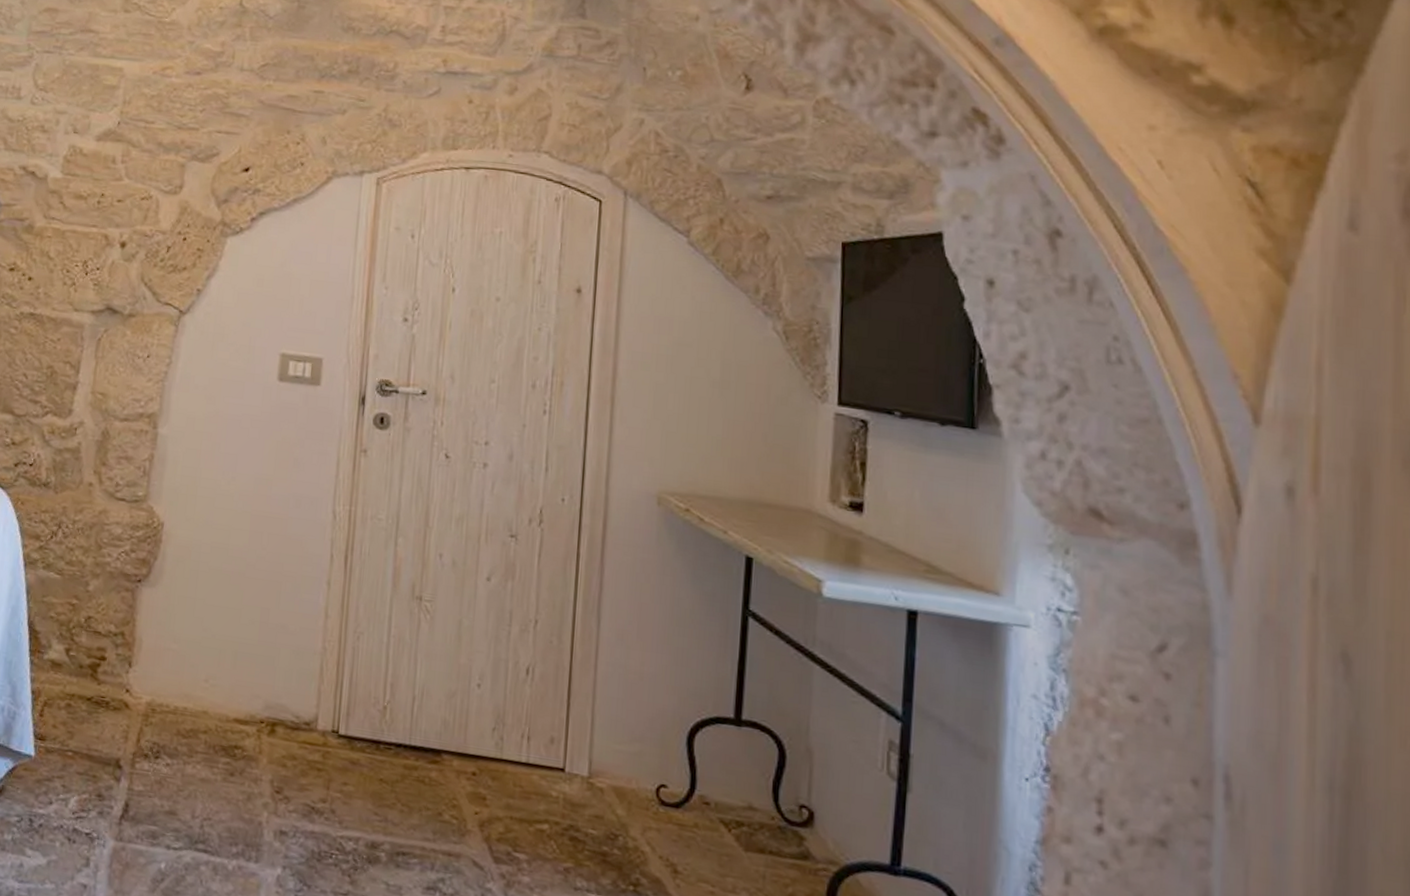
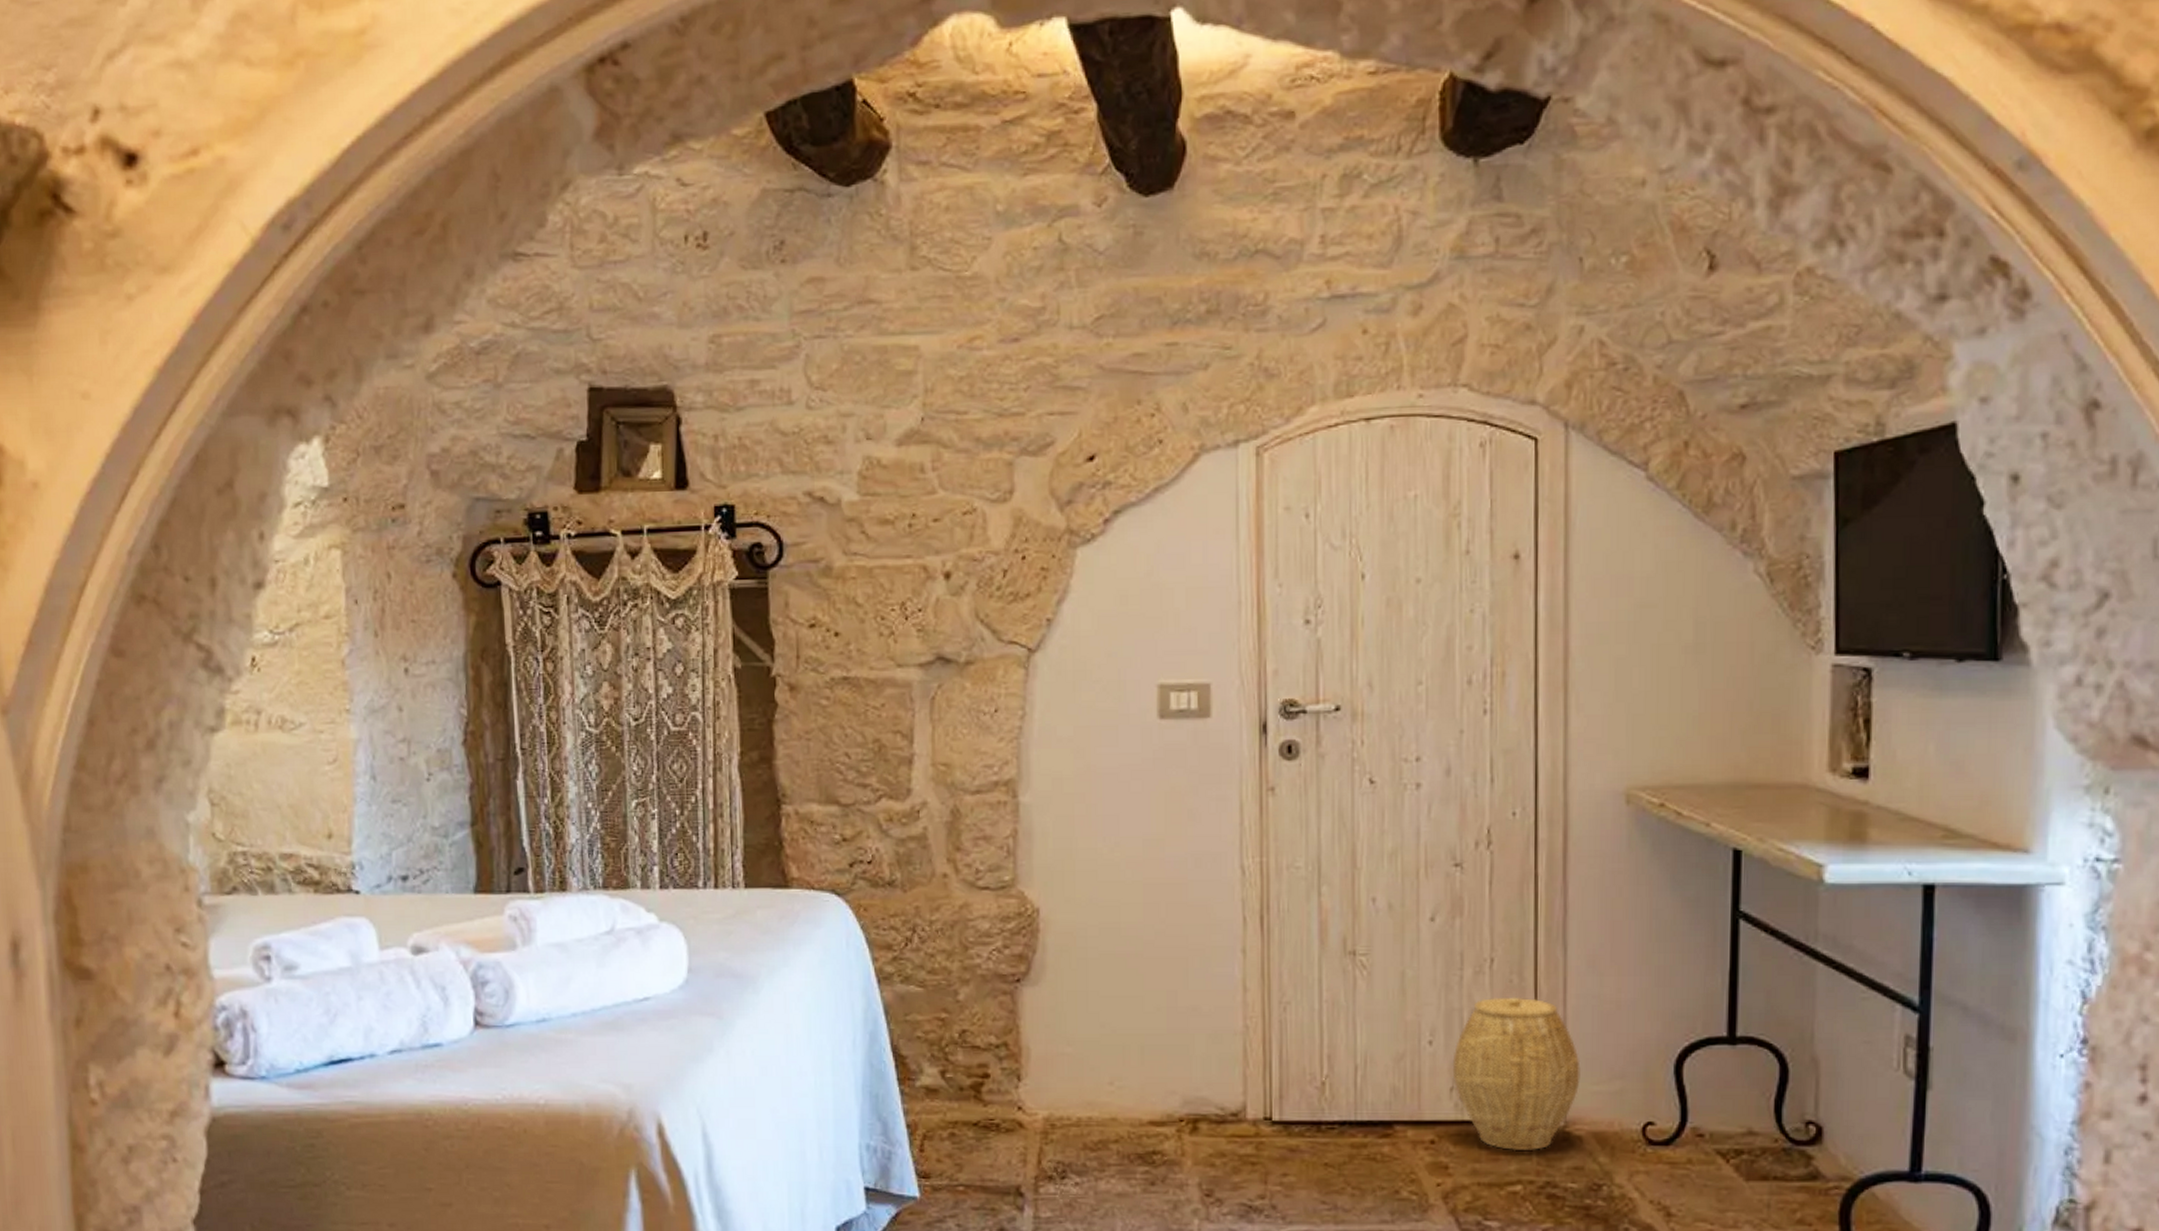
woven basket: none [496,653,606,796] -> present [1452,997,1581,1151]

